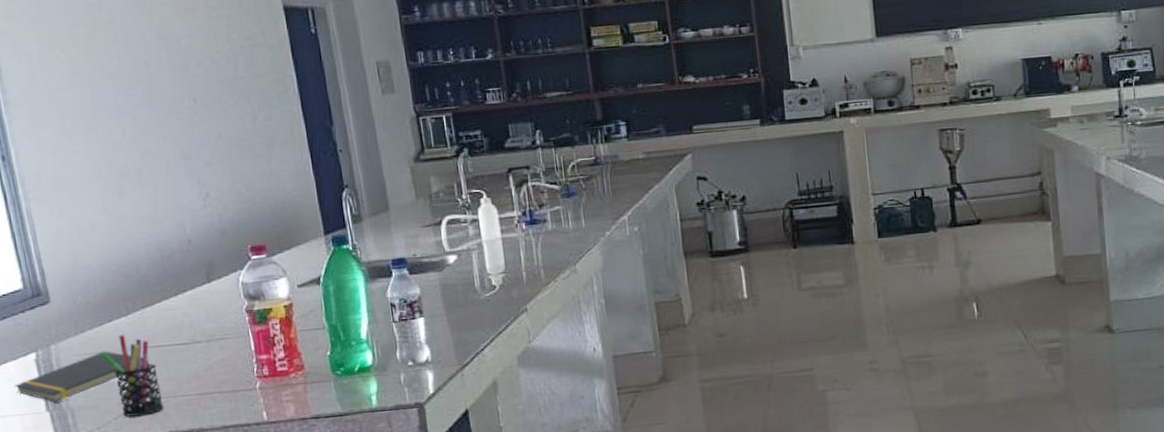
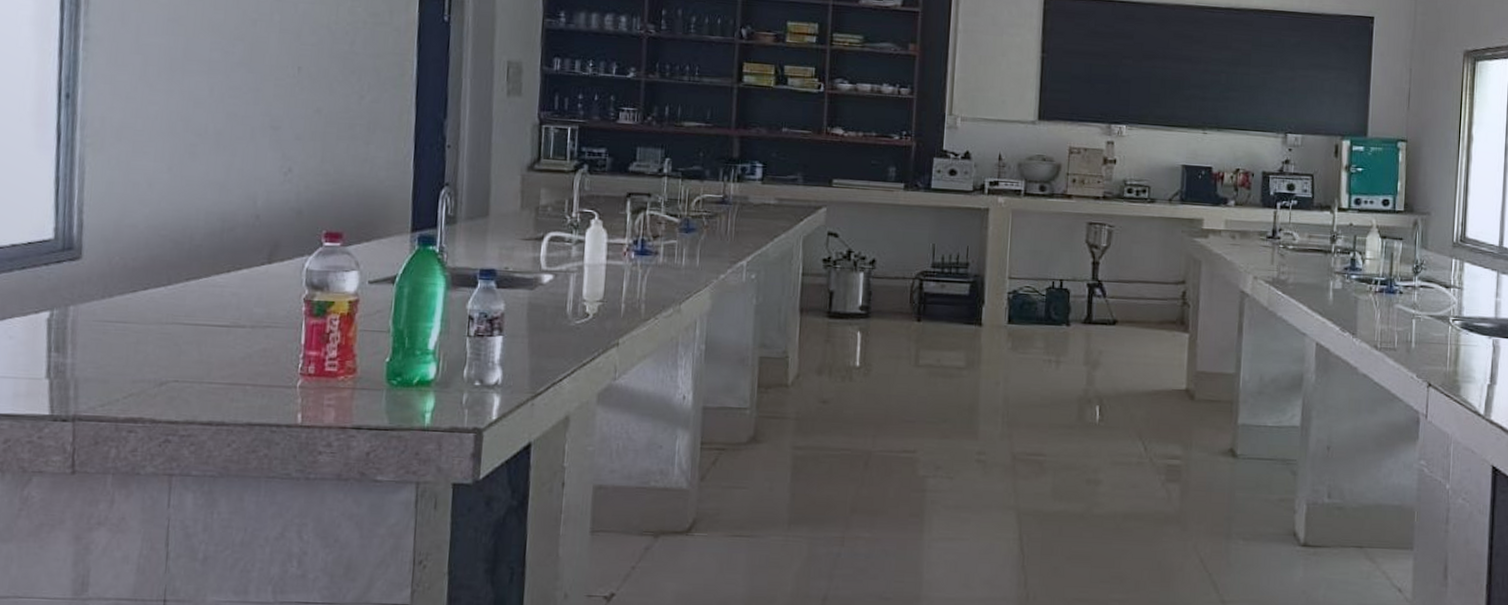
notepad: present [14,351,149,403] -> none [16,321,180,370]
pen holder: present [100,335,164,417] -> none [125,306,188,399]

